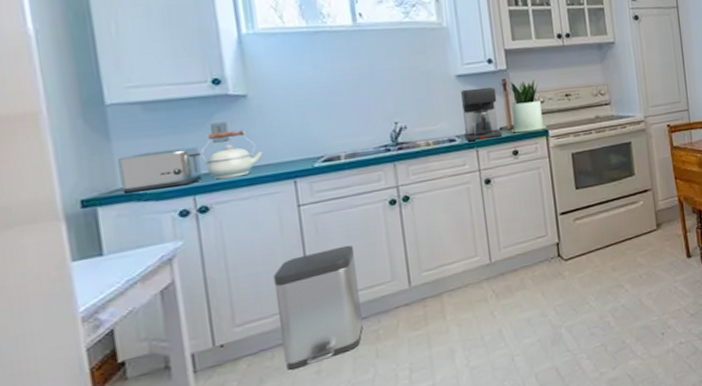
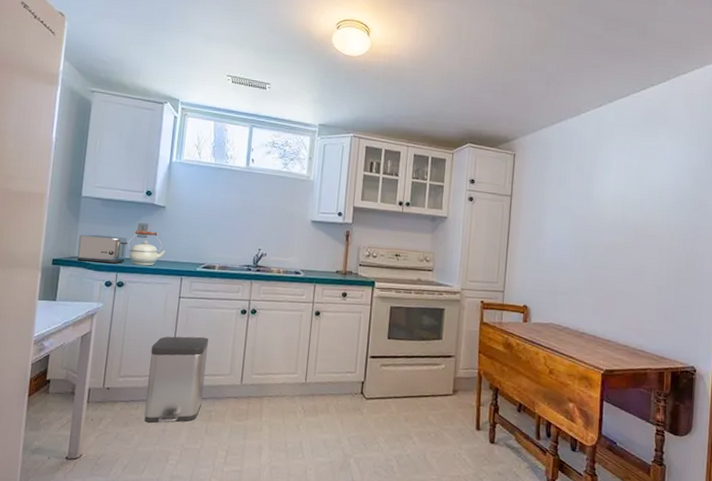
coffee maker: present [461,87,503,142] -> none [307,233,340,280]
planter: present [510,79,546,134] -> none [344,234,375,282]

